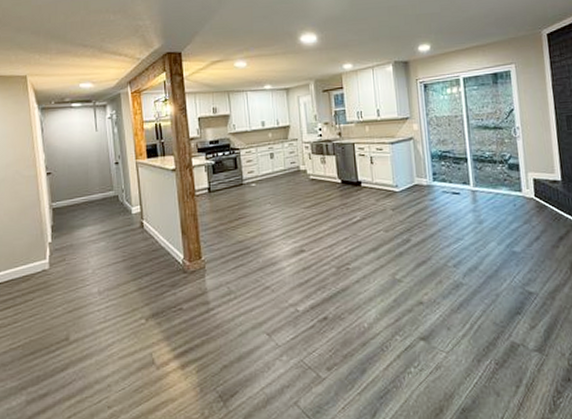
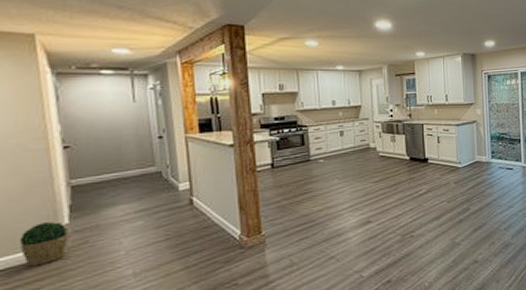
potted plant: none [18,240,51,280] -> present [19,222,69,267]

